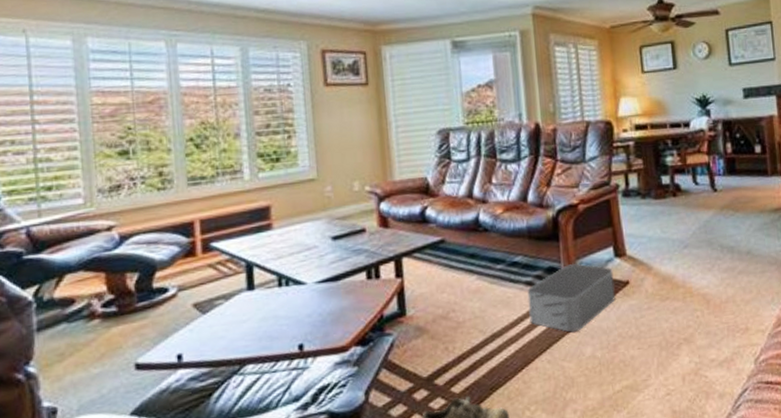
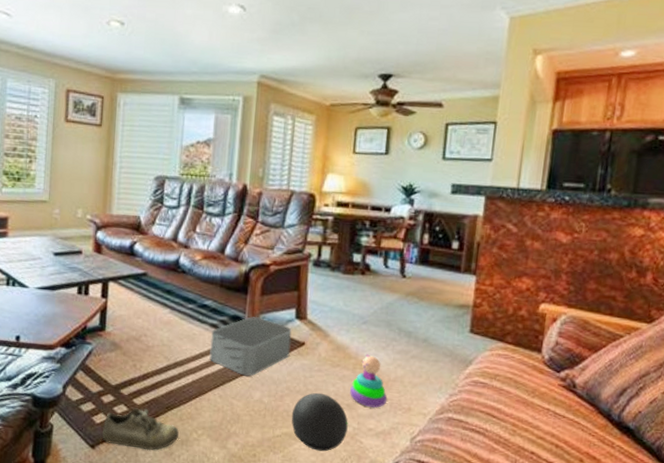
ball: none [628,332,690,398] -> present [291,392,348,452]
stacking toy: none [684,279,724,336] -> present [350,354,388,408]

